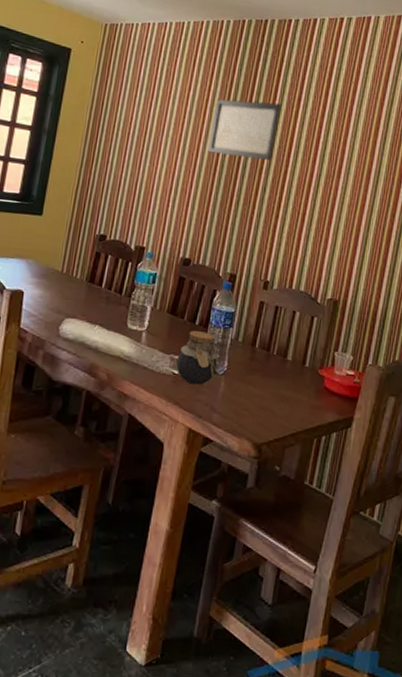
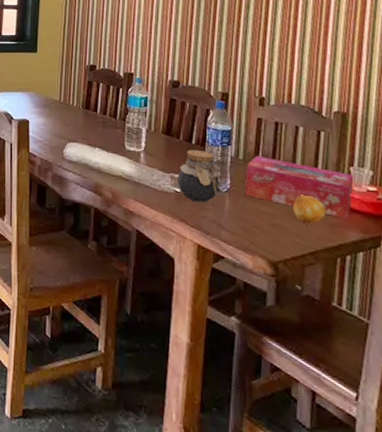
tissue box: none [239,339,337,401] -> present [244,156,354,219]
fruit: none [282,377,309,407] -> present [293,194,325,224]

